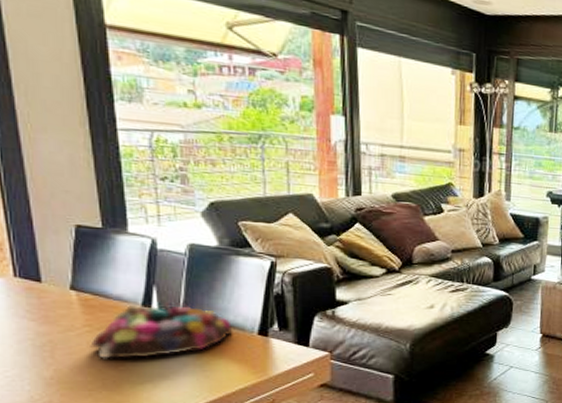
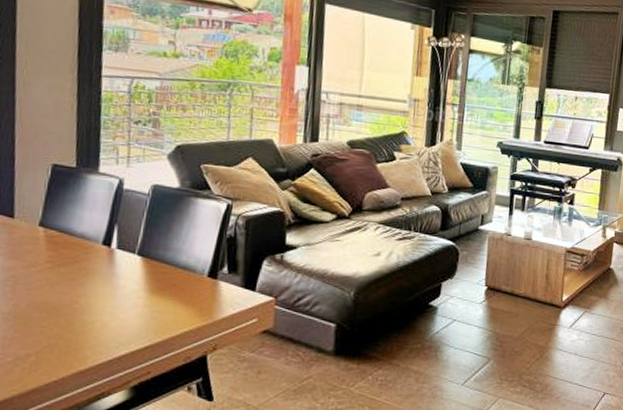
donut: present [90,305,233,359] -> none [49,243,185,297]

